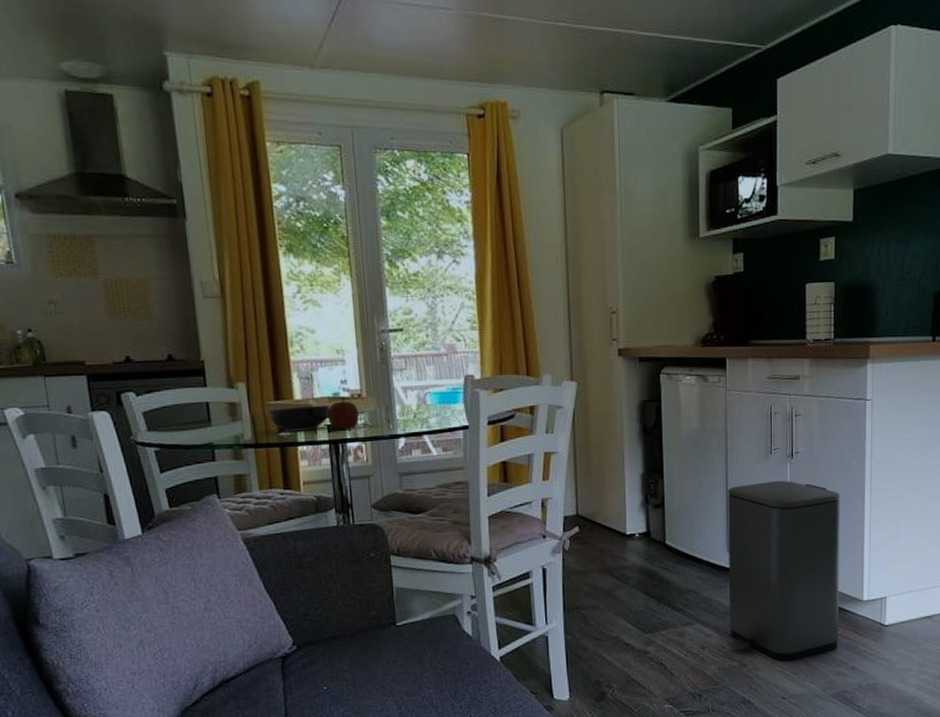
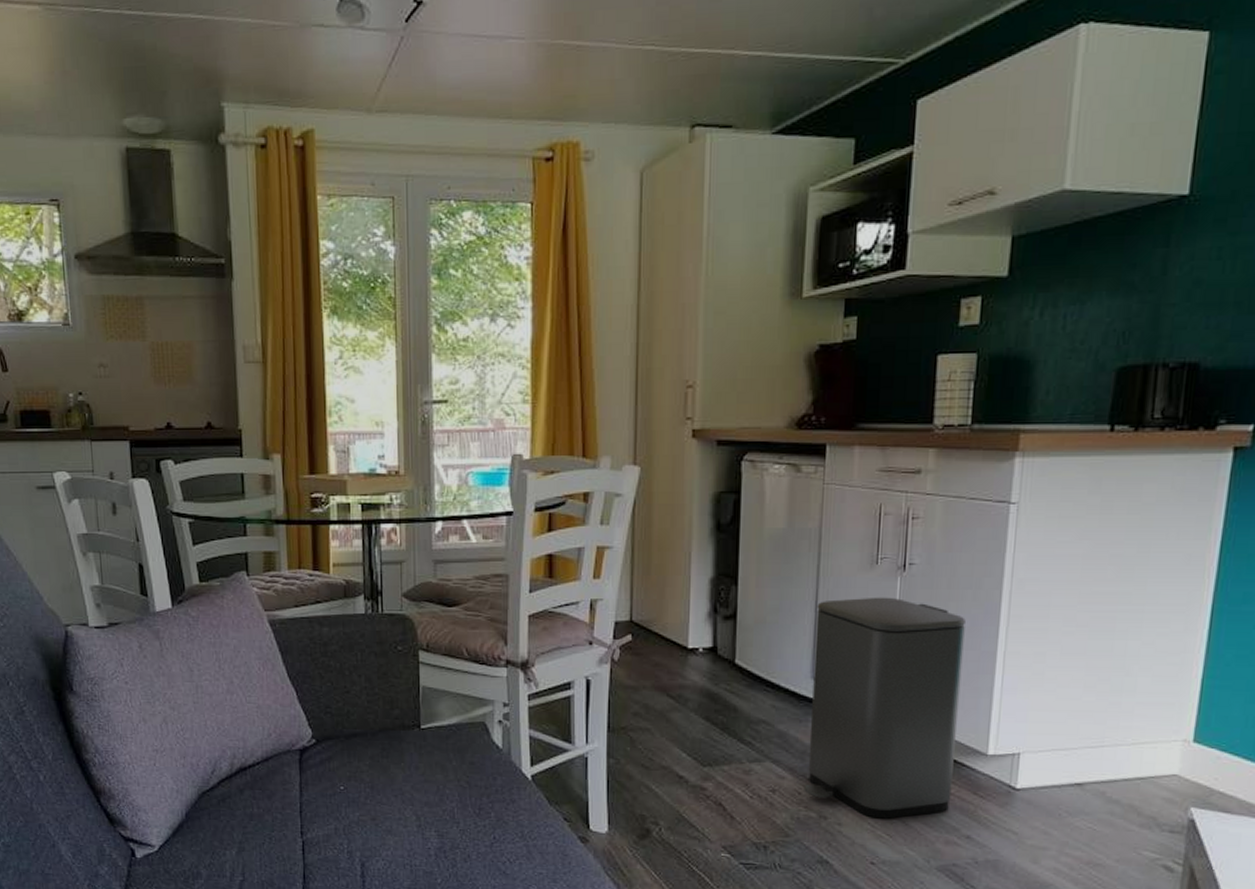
bowl: present [269,404,330,432] -> none [303,481,365,509]
fruit: present [327,398,360,430] -> none [363,475,396,509]

